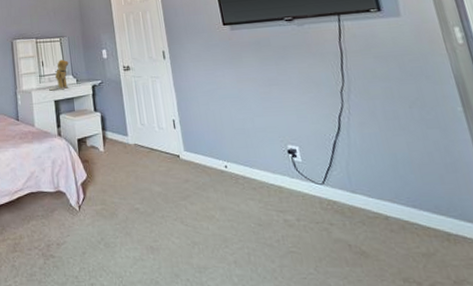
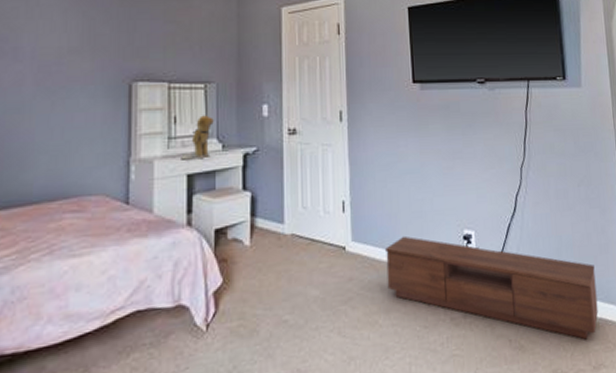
tv stand: none [213,148,453,254] -> present [384,235,598,340]

